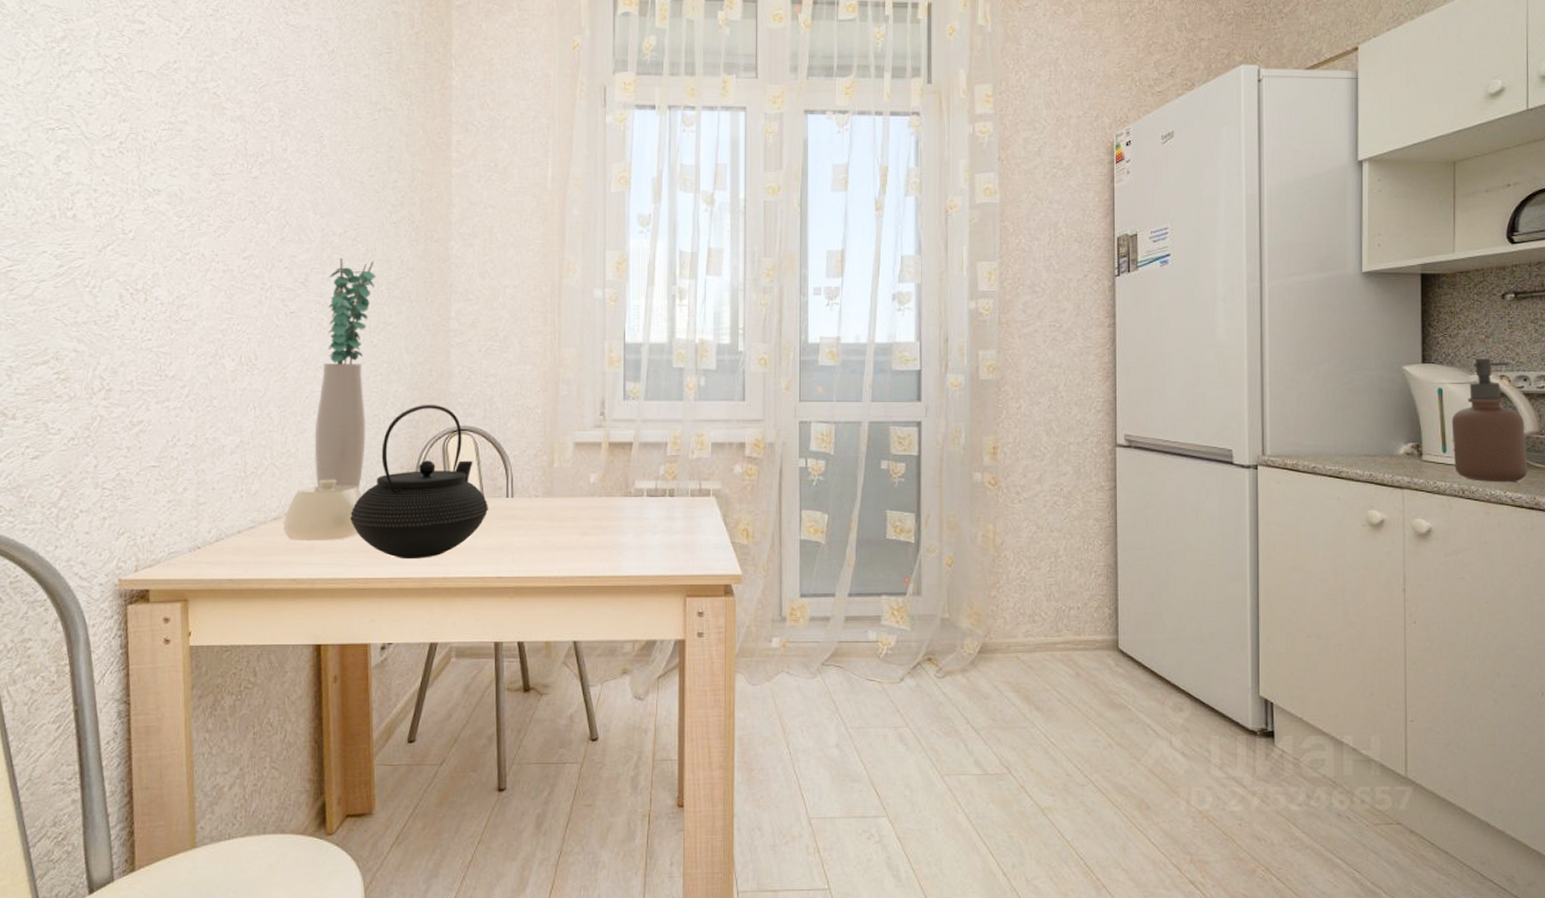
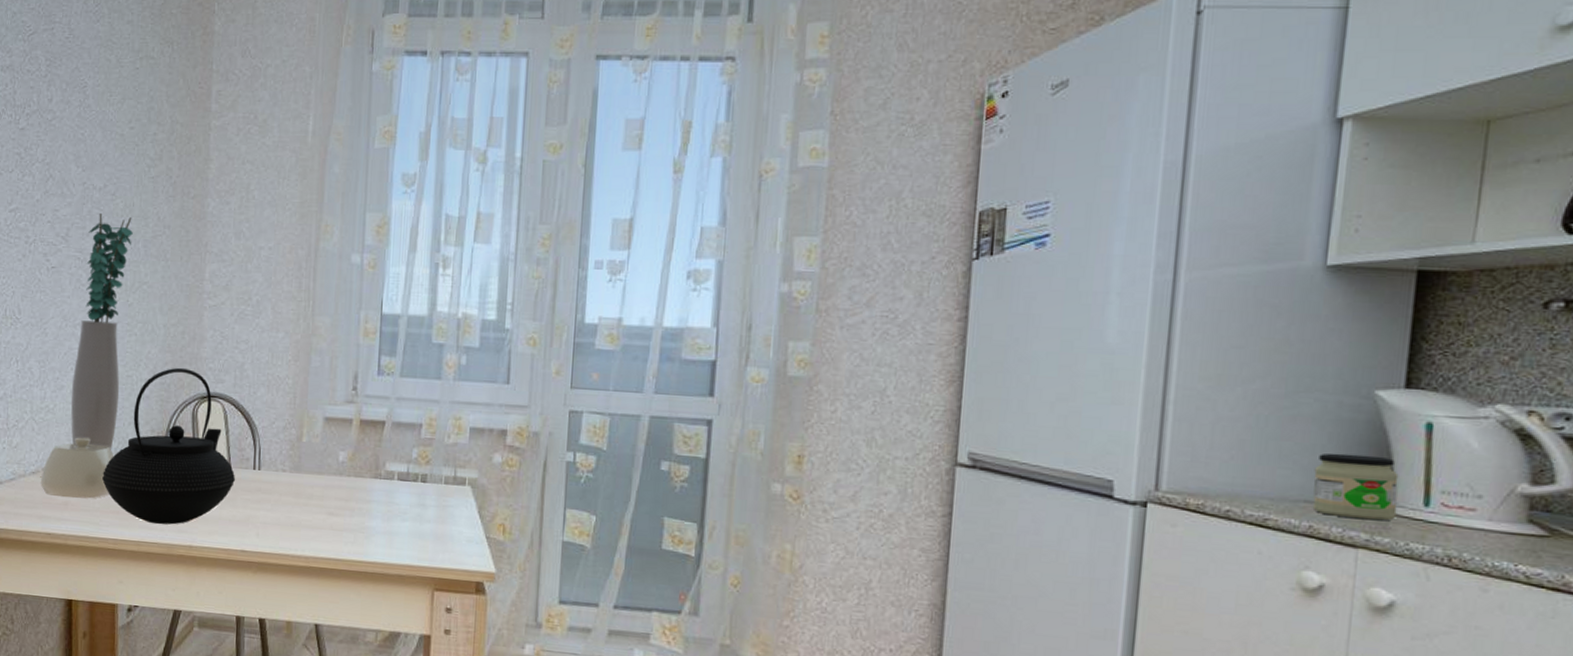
jar: none [1369,416,1426,466] -> present [1312,453,1399,521]
soap dispenser: present [1451,358,1528,483] -> none [1440,385,1560,554]

